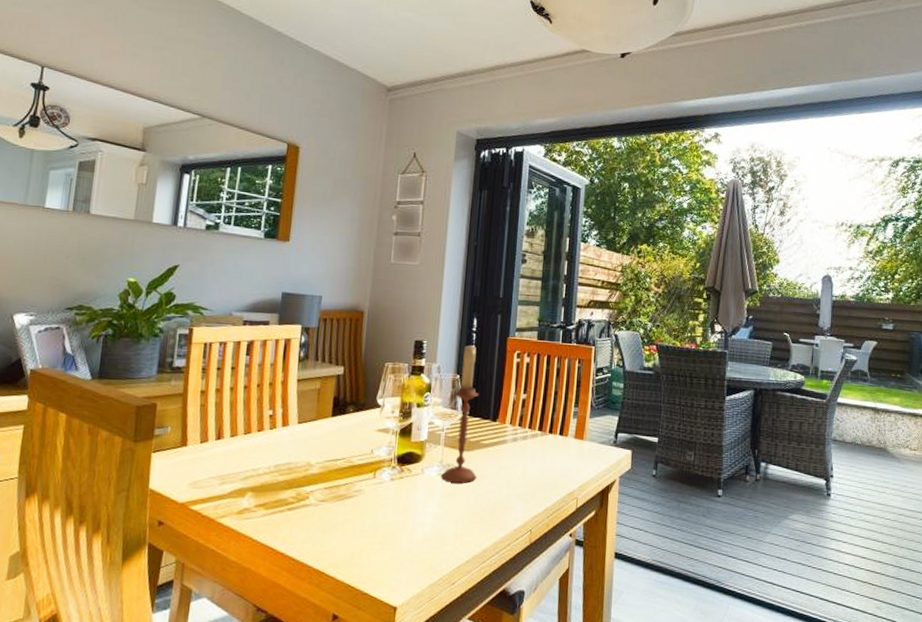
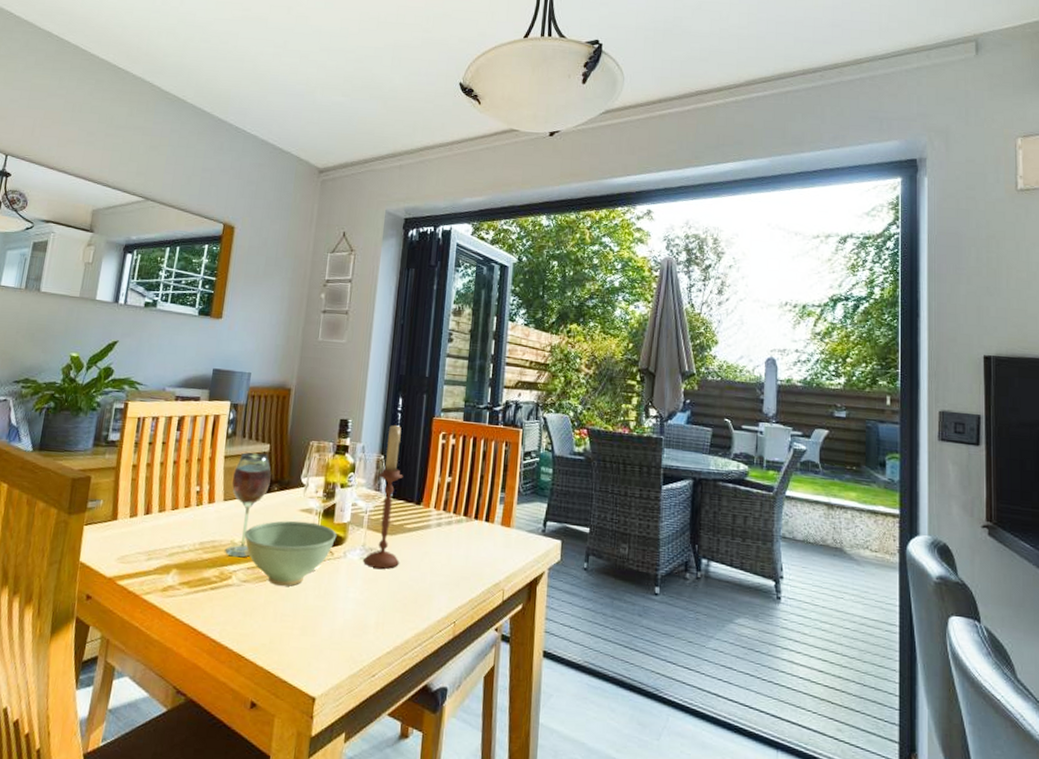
wineglass: none [301,375,346,478] -> present [225,452,272,558]
bowl: none [321,440,414,504] -> present [245,520,337,586]

